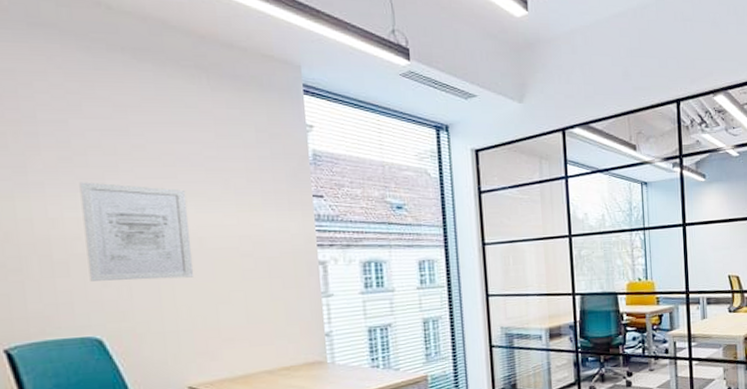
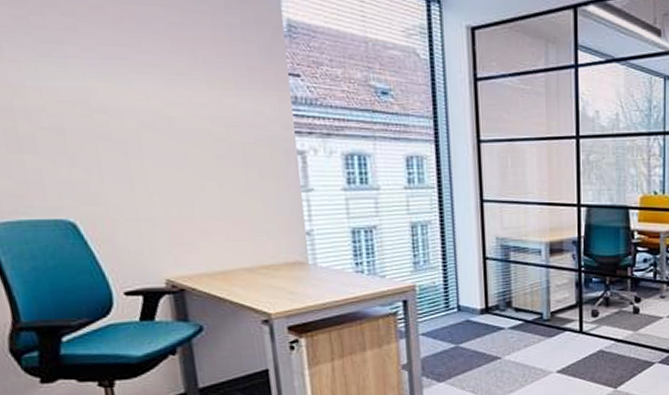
wall art: present [79,182,195,281] -> none [38,46,166,161]

